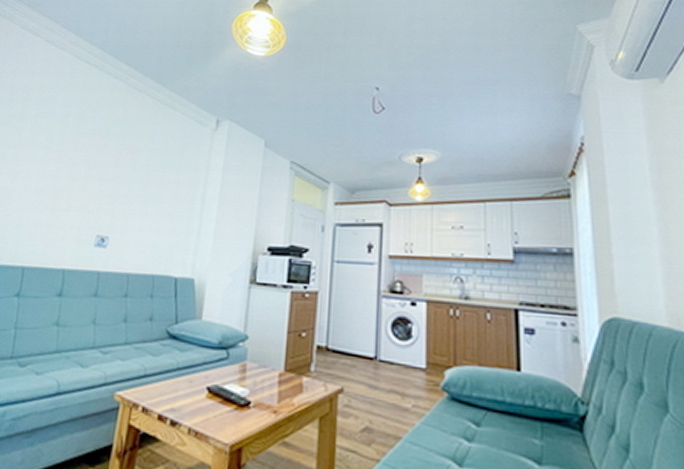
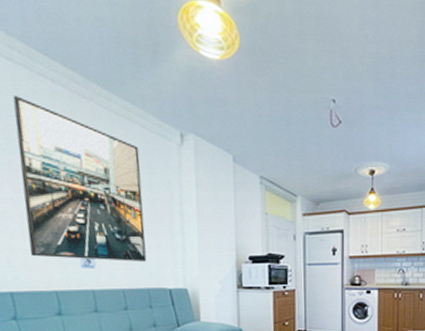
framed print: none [52,90,175,246] -> present [12,96,147,263]

